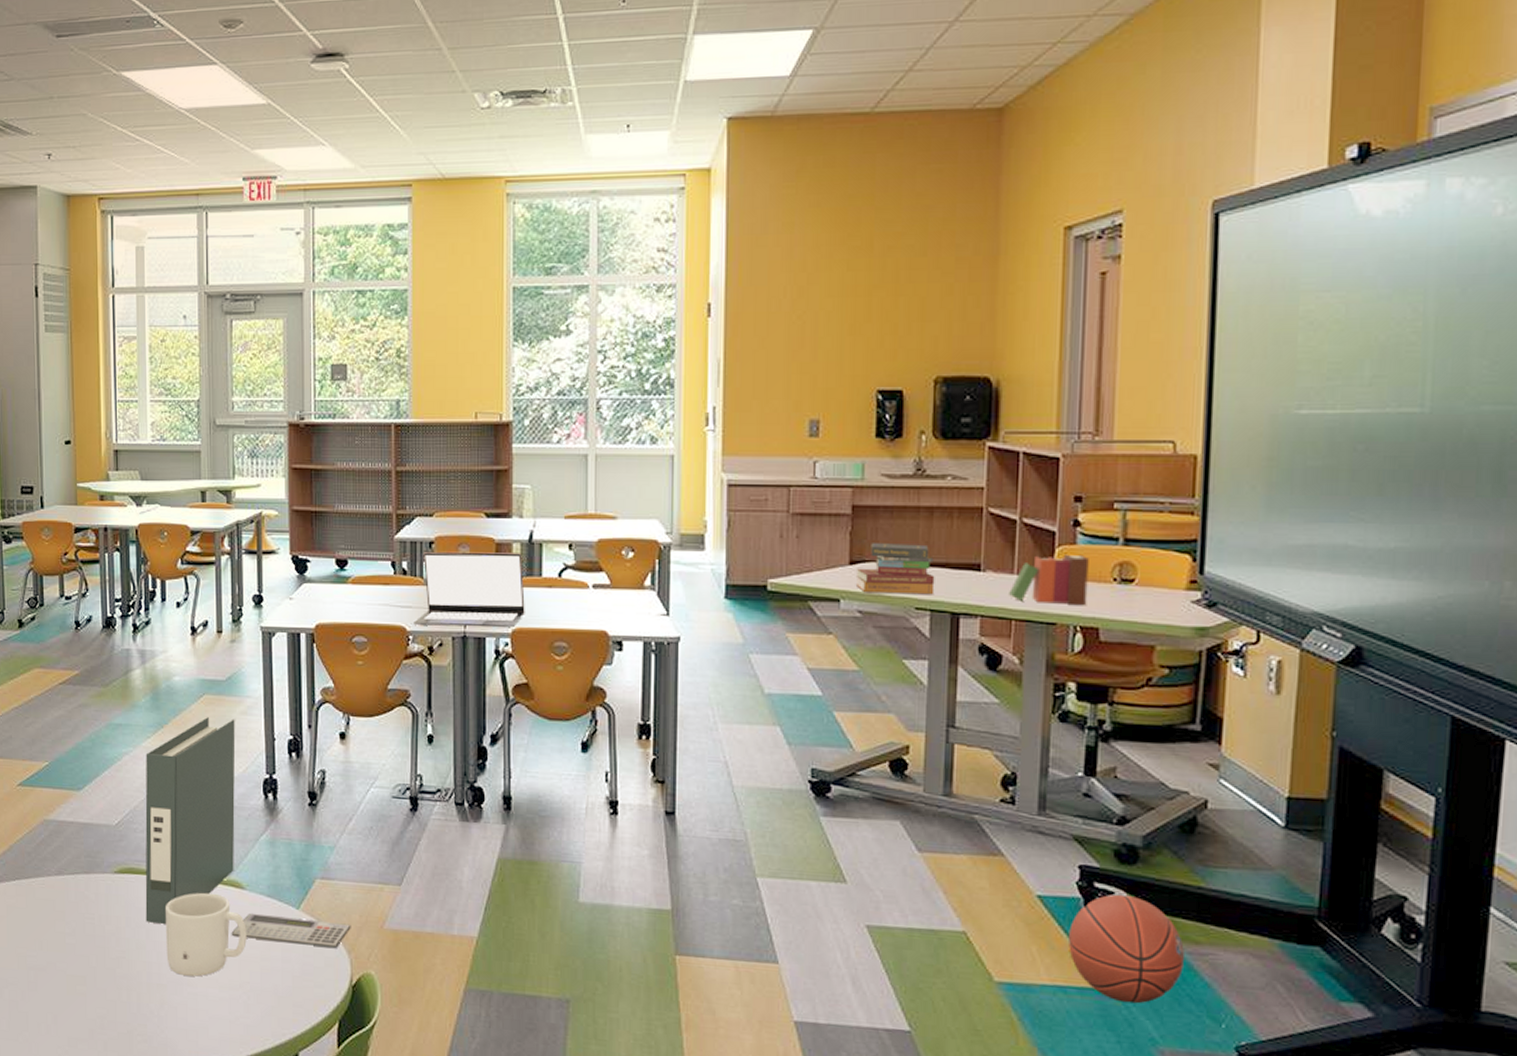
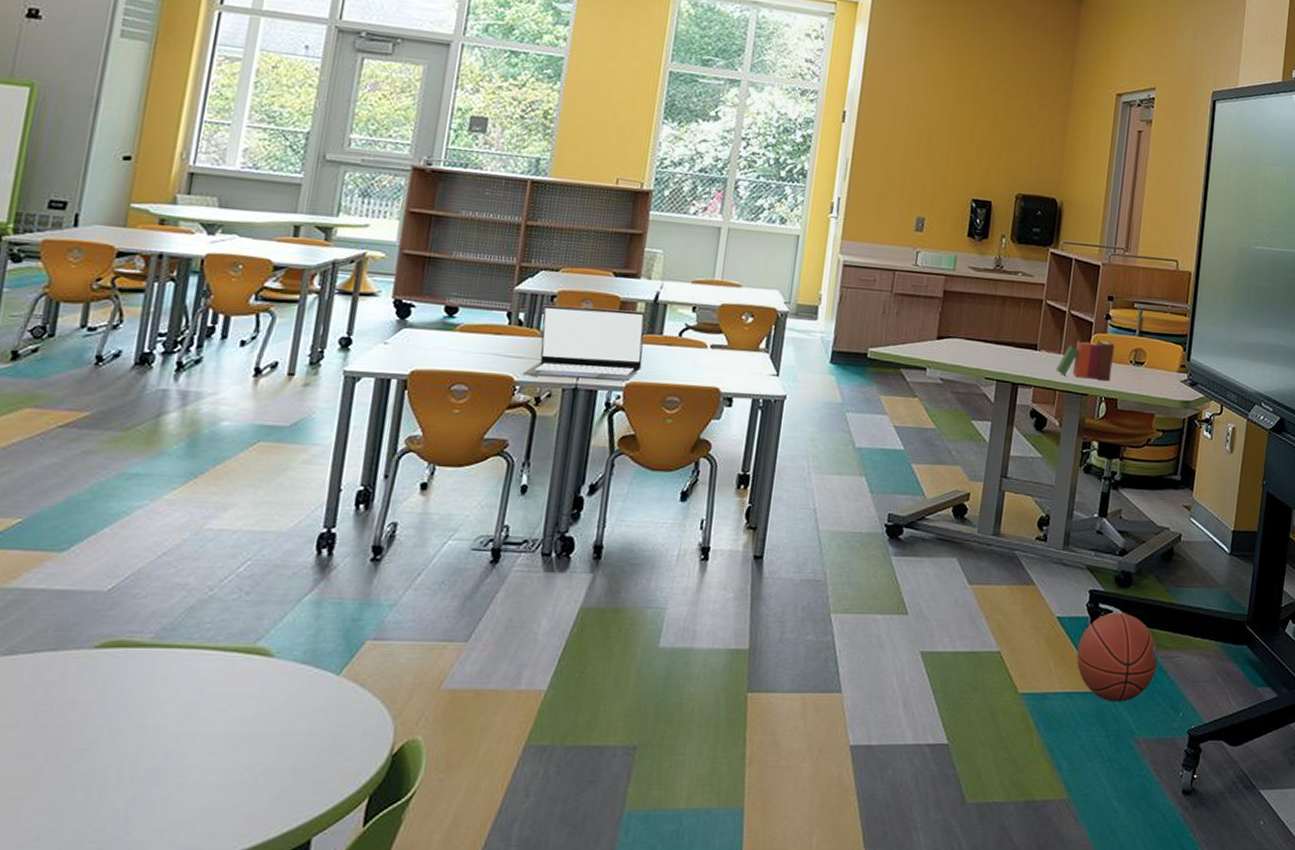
binder: present [145,717,236,924] -> none [129,466,295,704]
mug: present [166,892,247,977] -> none [151,664,268,763]
calculator: present [231,913,351,948] -> none [245,683,402,714]
books: present [855,543,935,595] -> none [941,322,1003,368]

